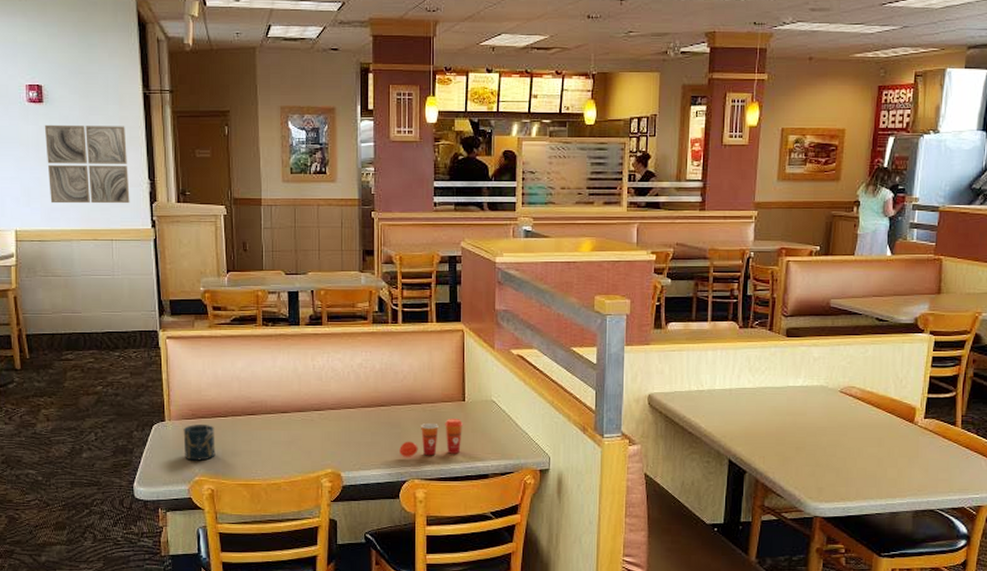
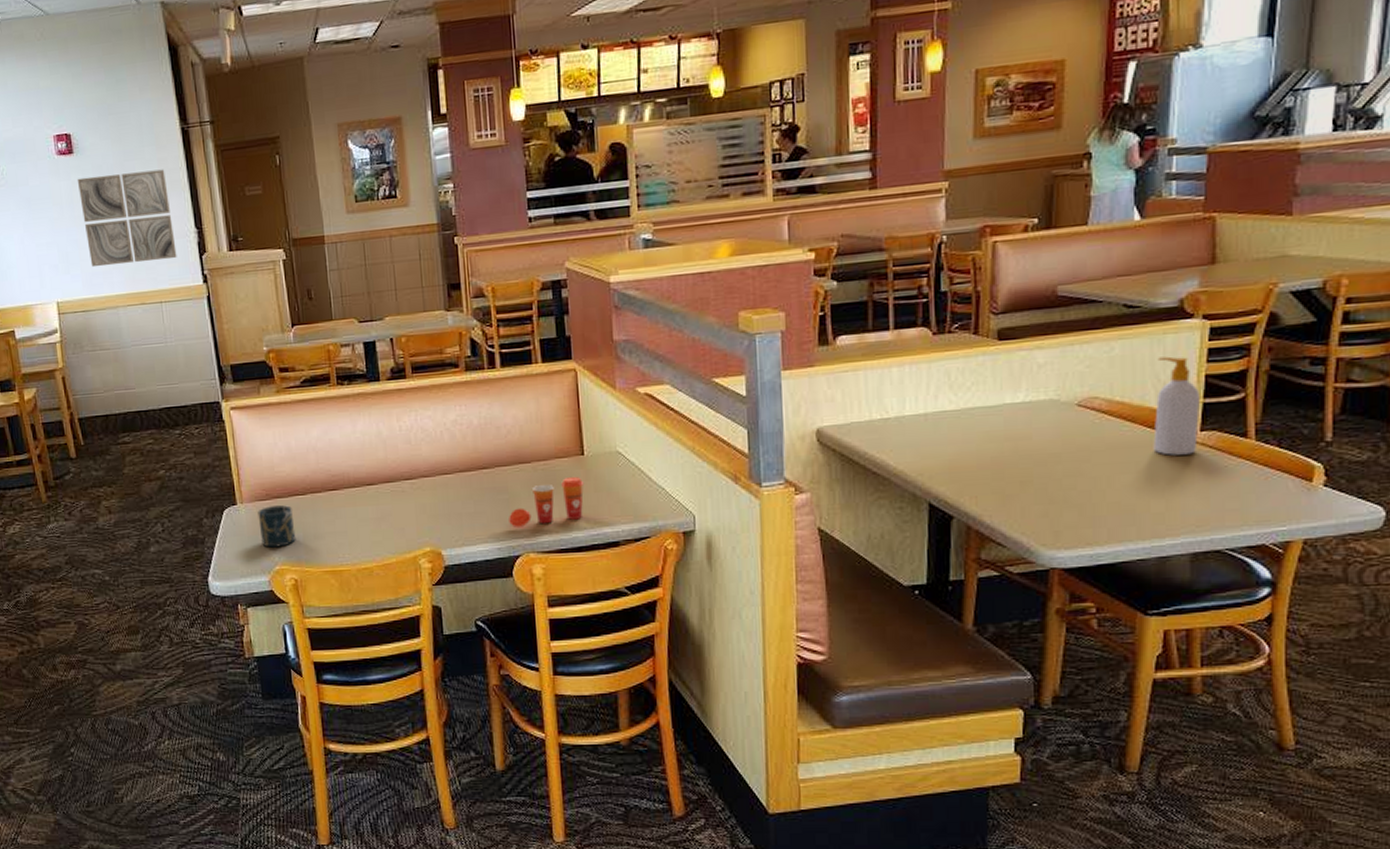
soap bottle: none [891,360,926,435] -> present [1153,356,1201,455]

